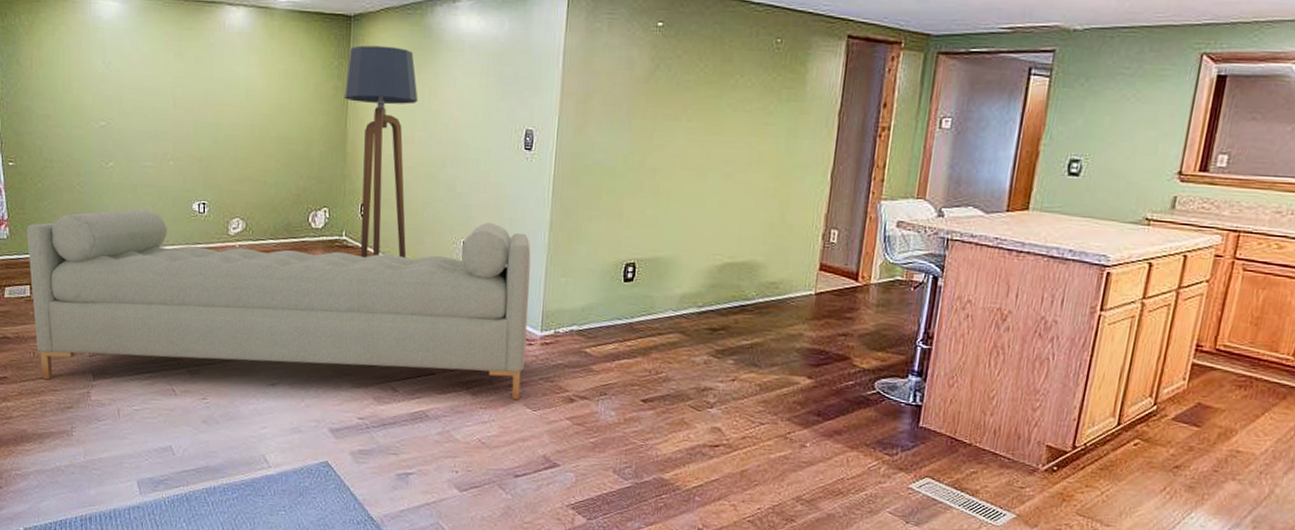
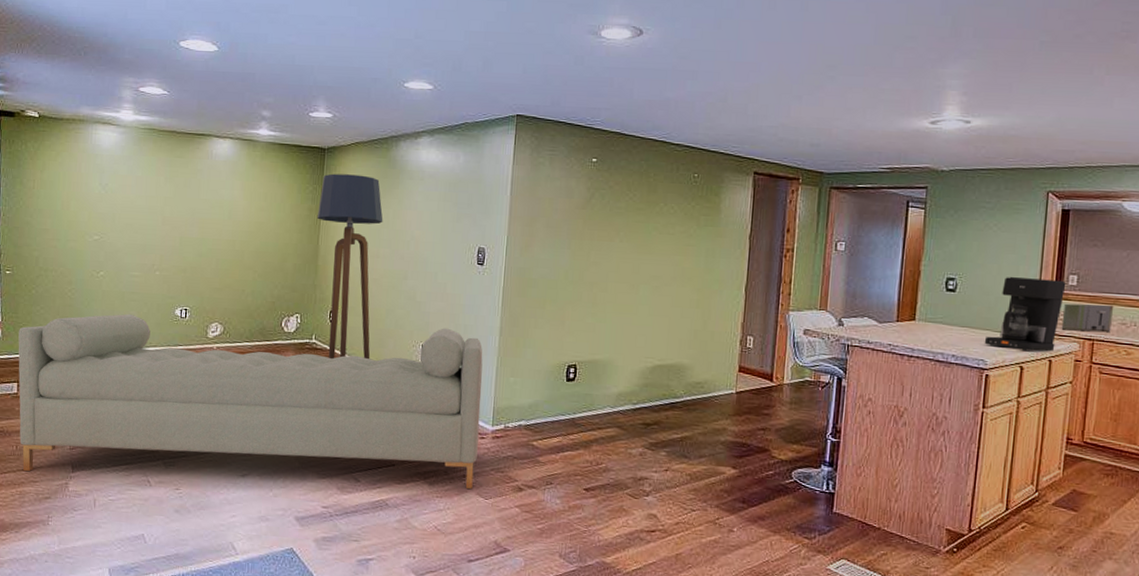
coffee maker: none [1108,158,1214,246] -> present [984,277,1066,352]
toaster: none [1202,188,1269,223] -> present [1061,303,1114,333]

